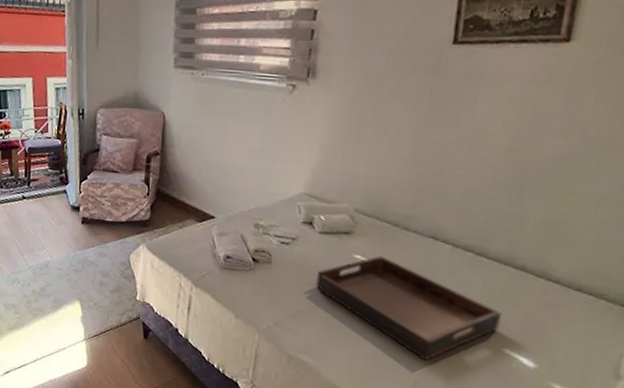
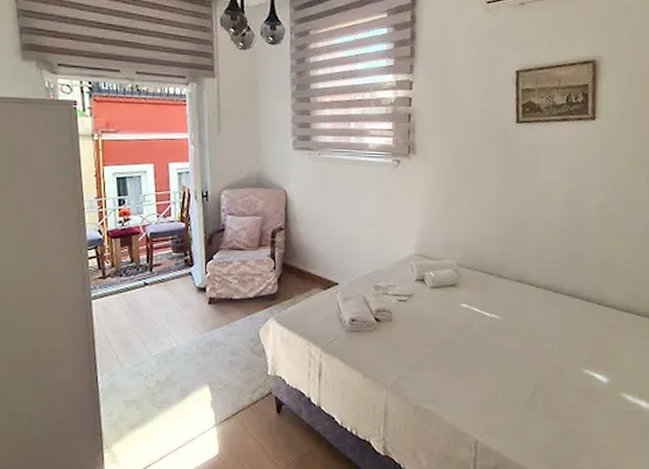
serving tray: present [316,255,502,361] -> none [432,302,578,391]

